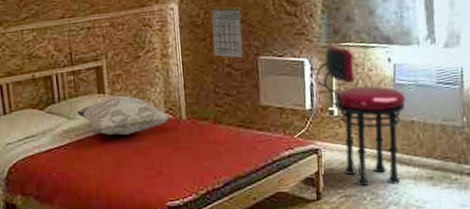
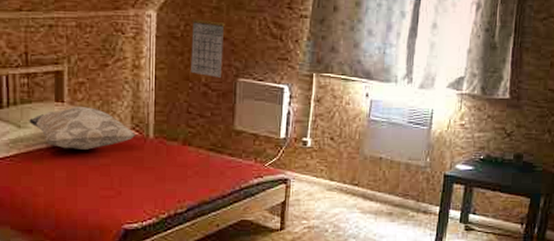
stool: present [315,43,406,187] -> none [293,72,377,219]

